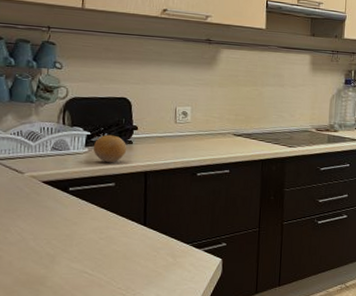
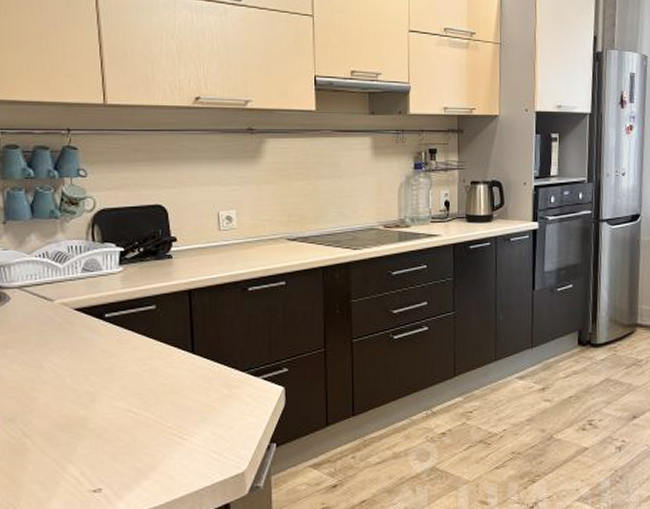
fruit: present [93,134,127,163] -> none [128,249,167,283]

